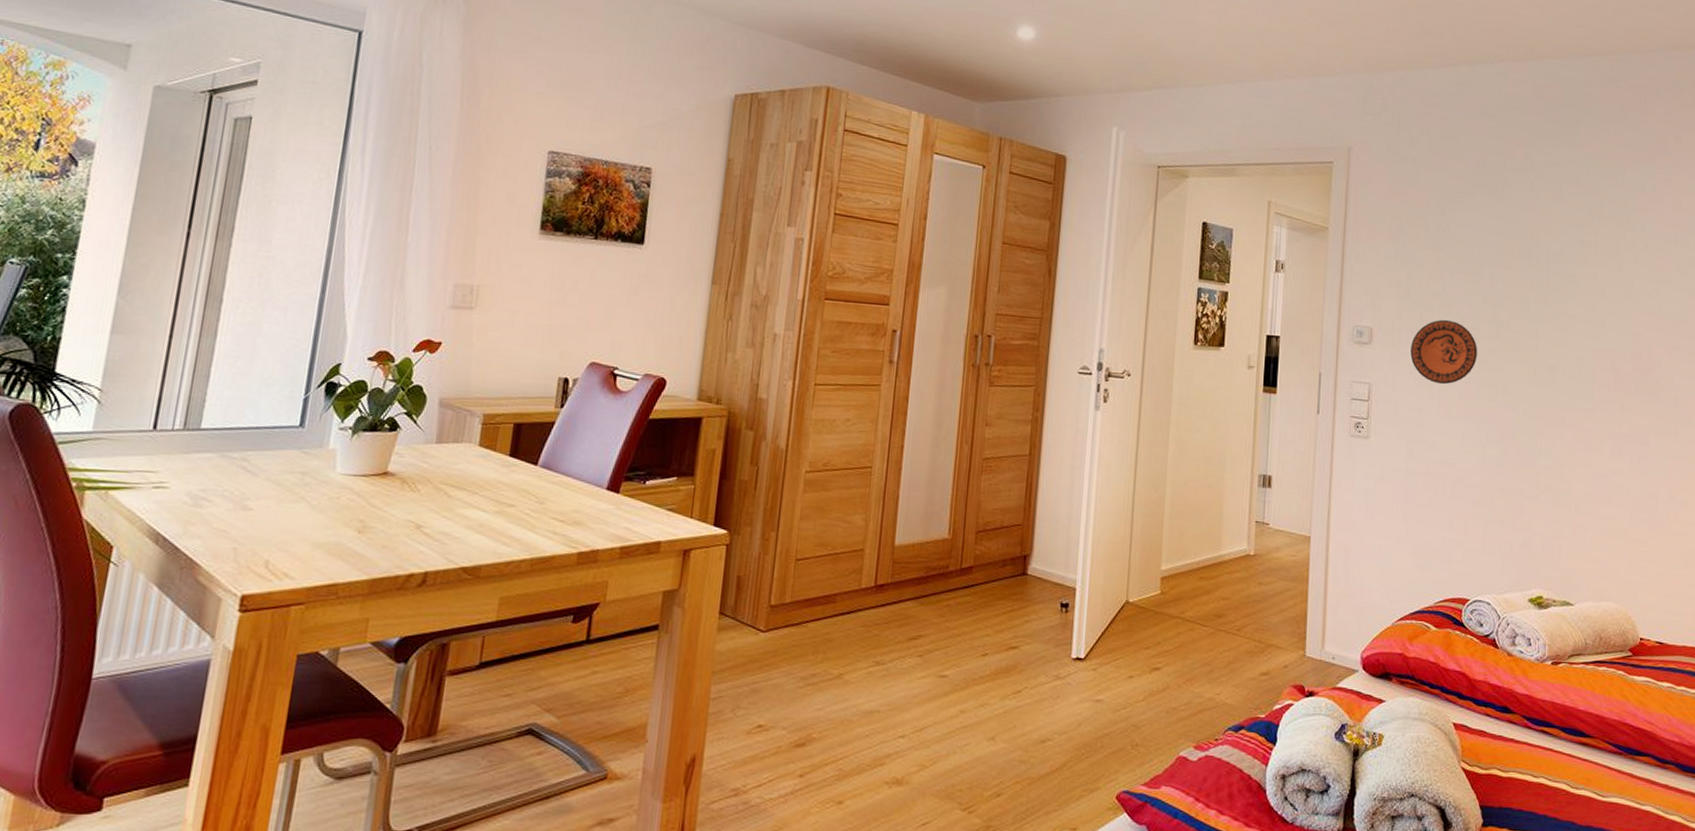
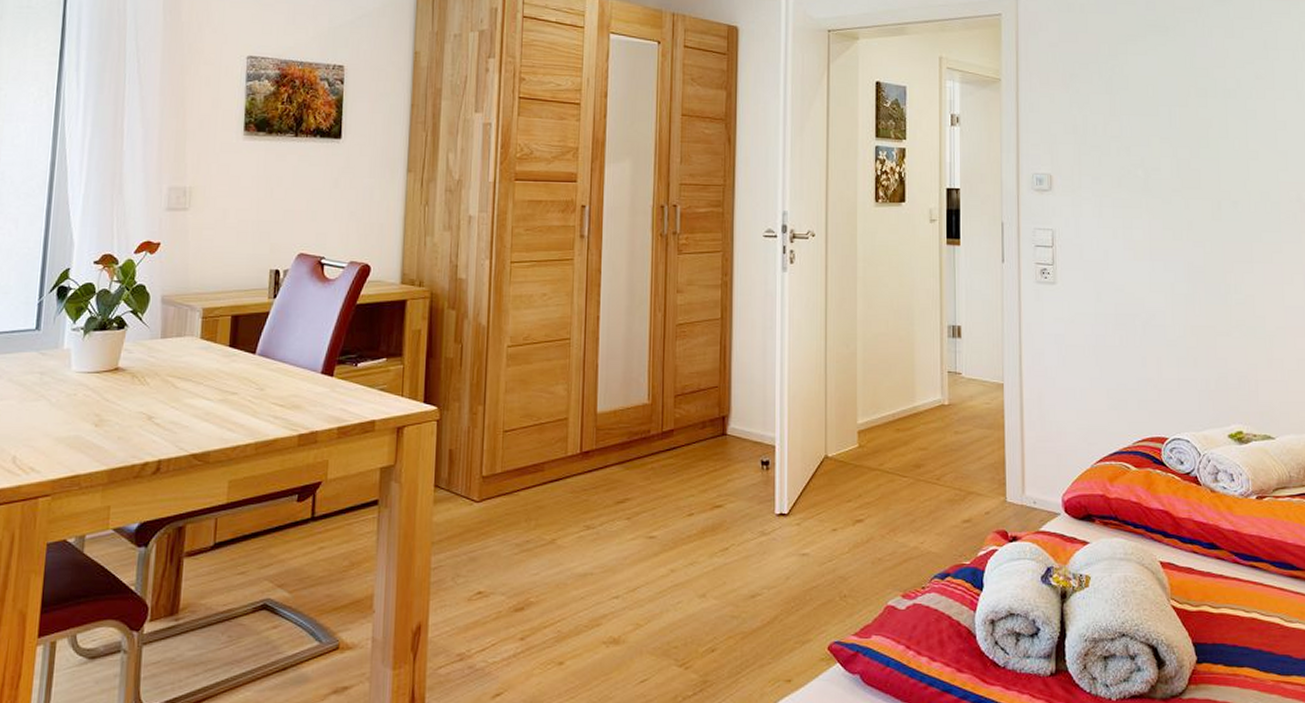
decorative plate: present [1410,319,1477,385] -> none [1092,162,1159,227]

